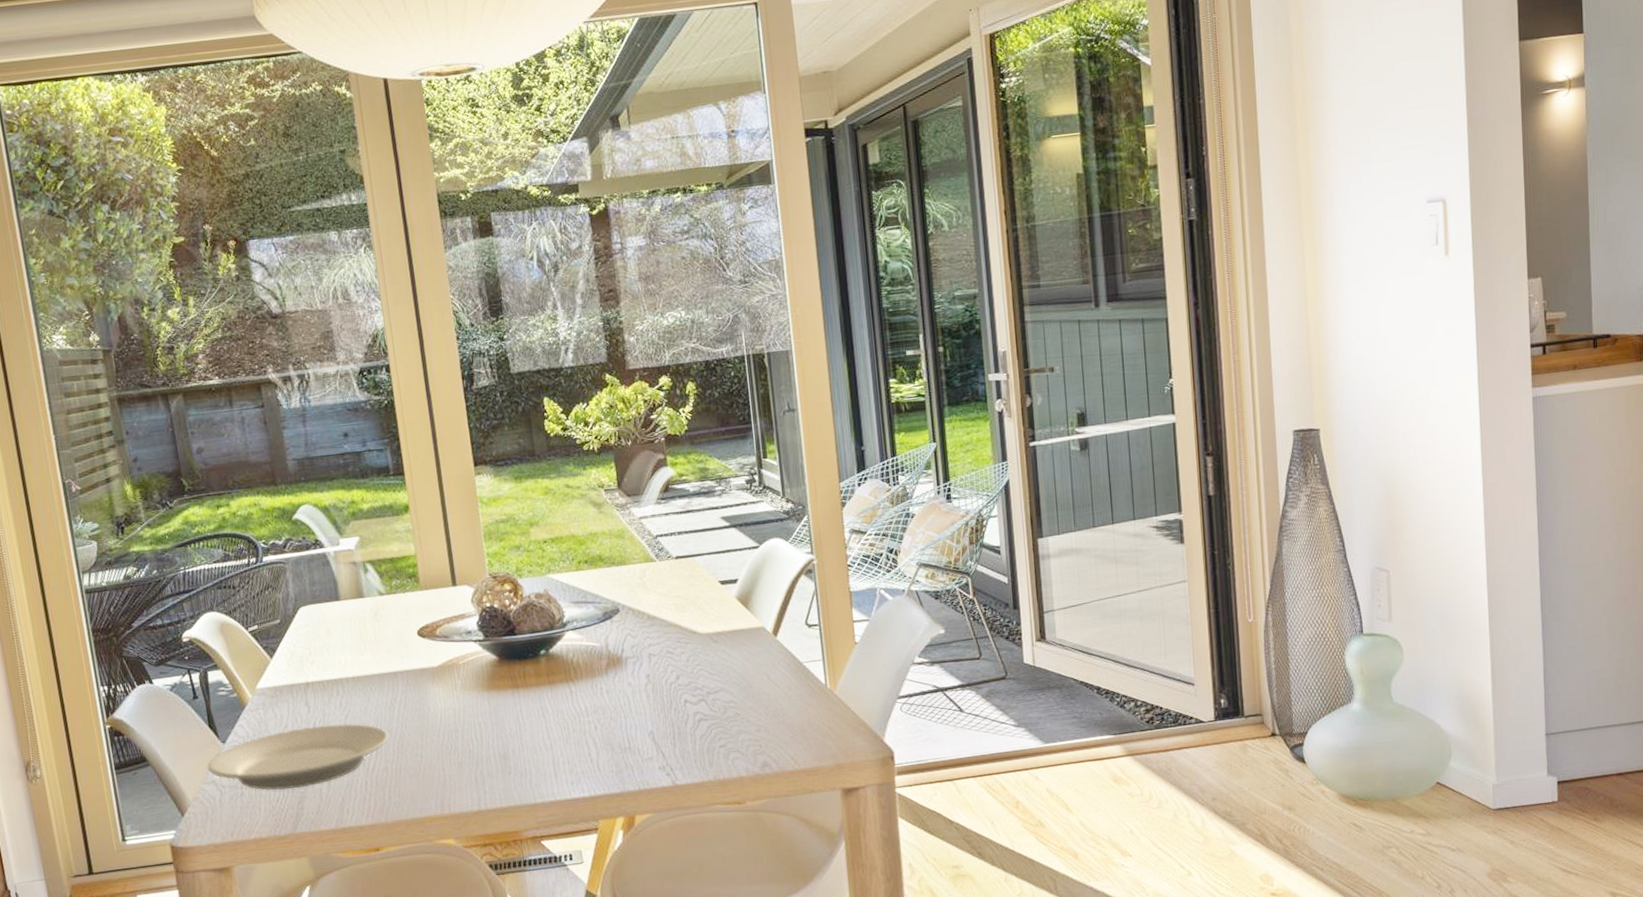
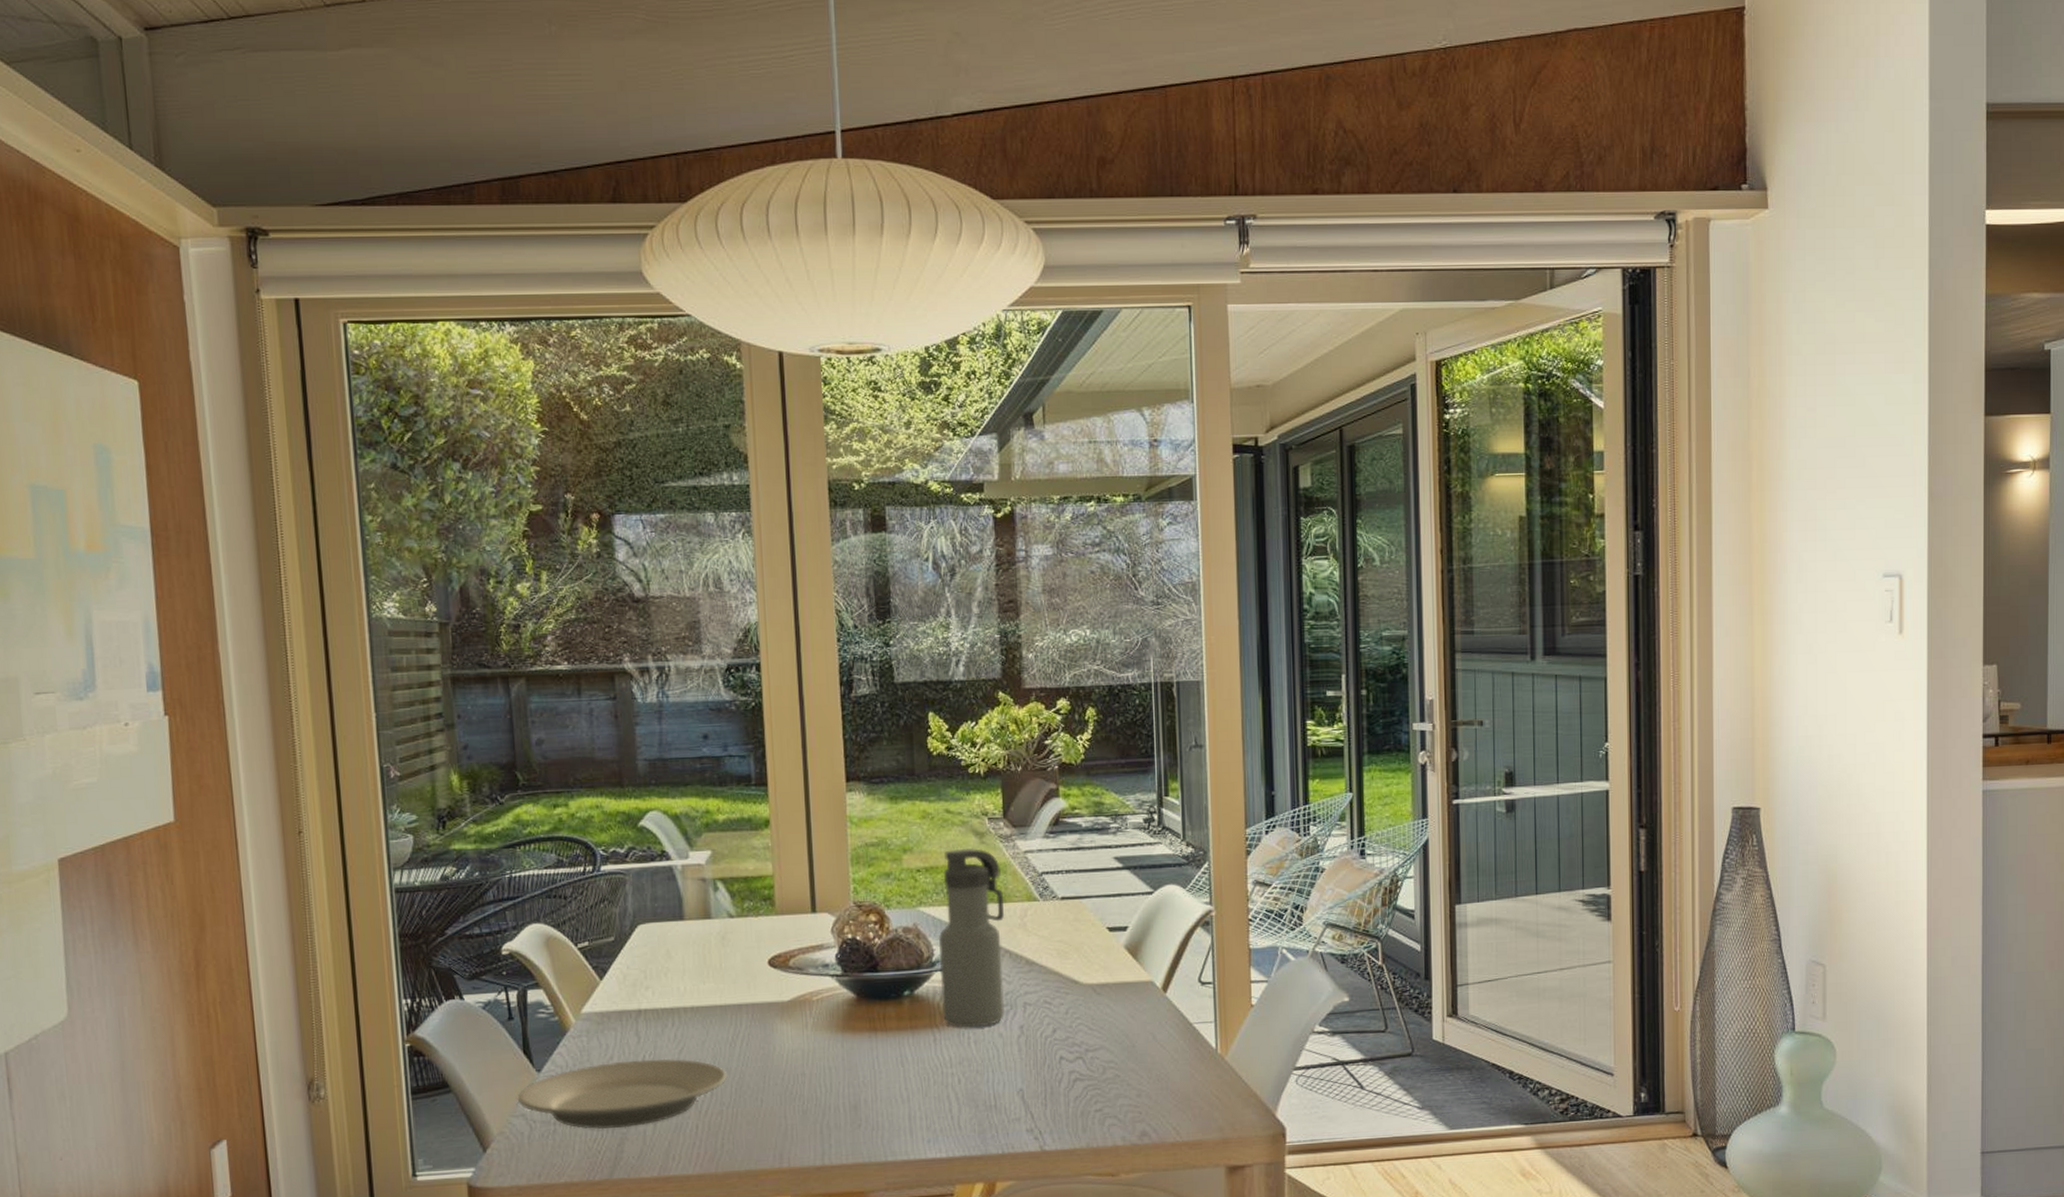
water bottle: none [567,517,633,680] -> present [938,847,1006,1028]

